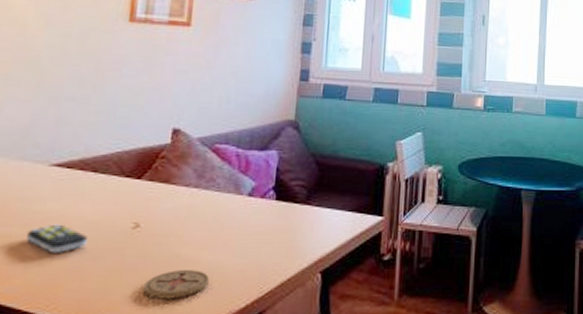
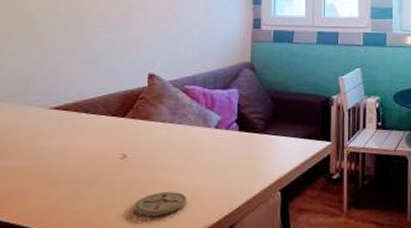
remote control: present [26,224,89,253] -> none [35,157,85,181]

